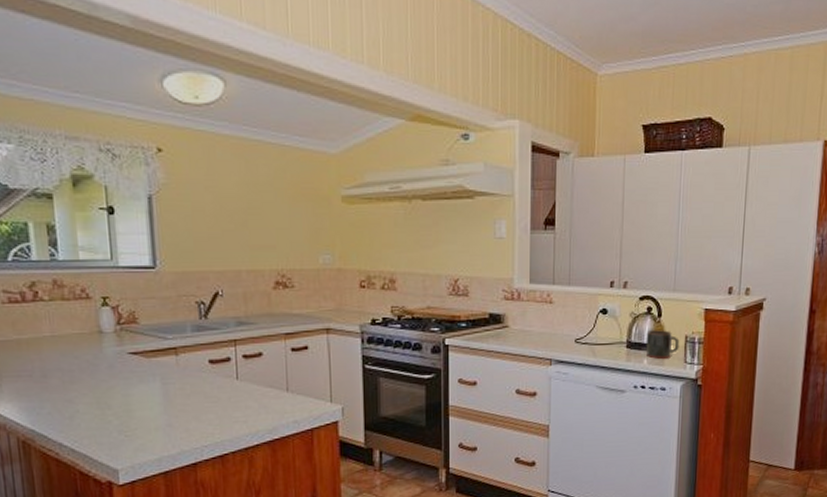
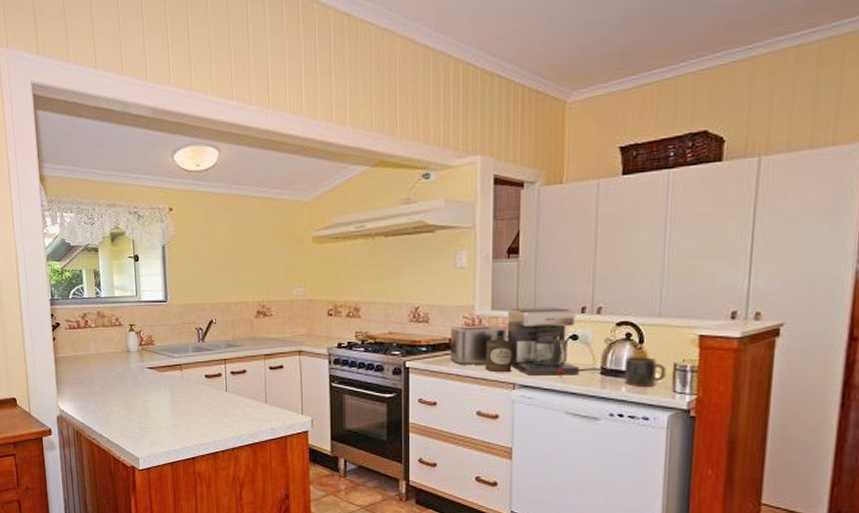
toaster: none [489,300,545,341] -> present [449,326,508,365]
canister: none [523,310,549,349] -> present [484,336,513,373]
coffee maker: none [544,281,609,351] -> present [506,307,579,376]

